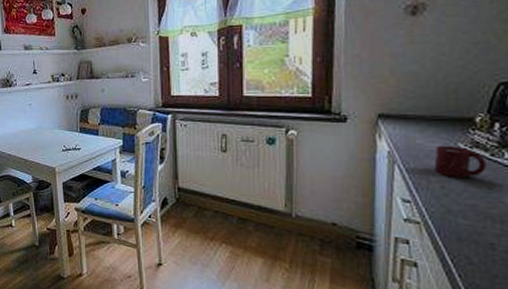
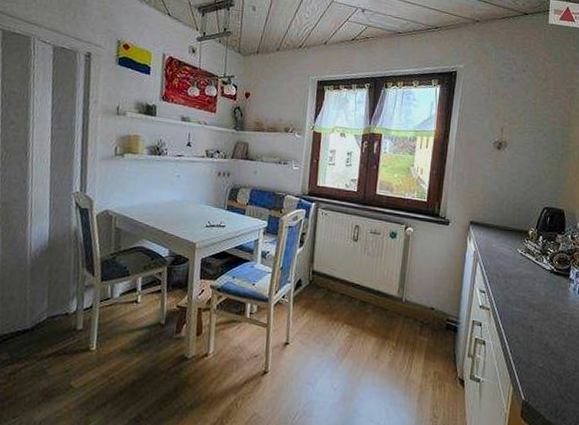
cup: present [434,145,486,178] -> none [502,249,533,275]

